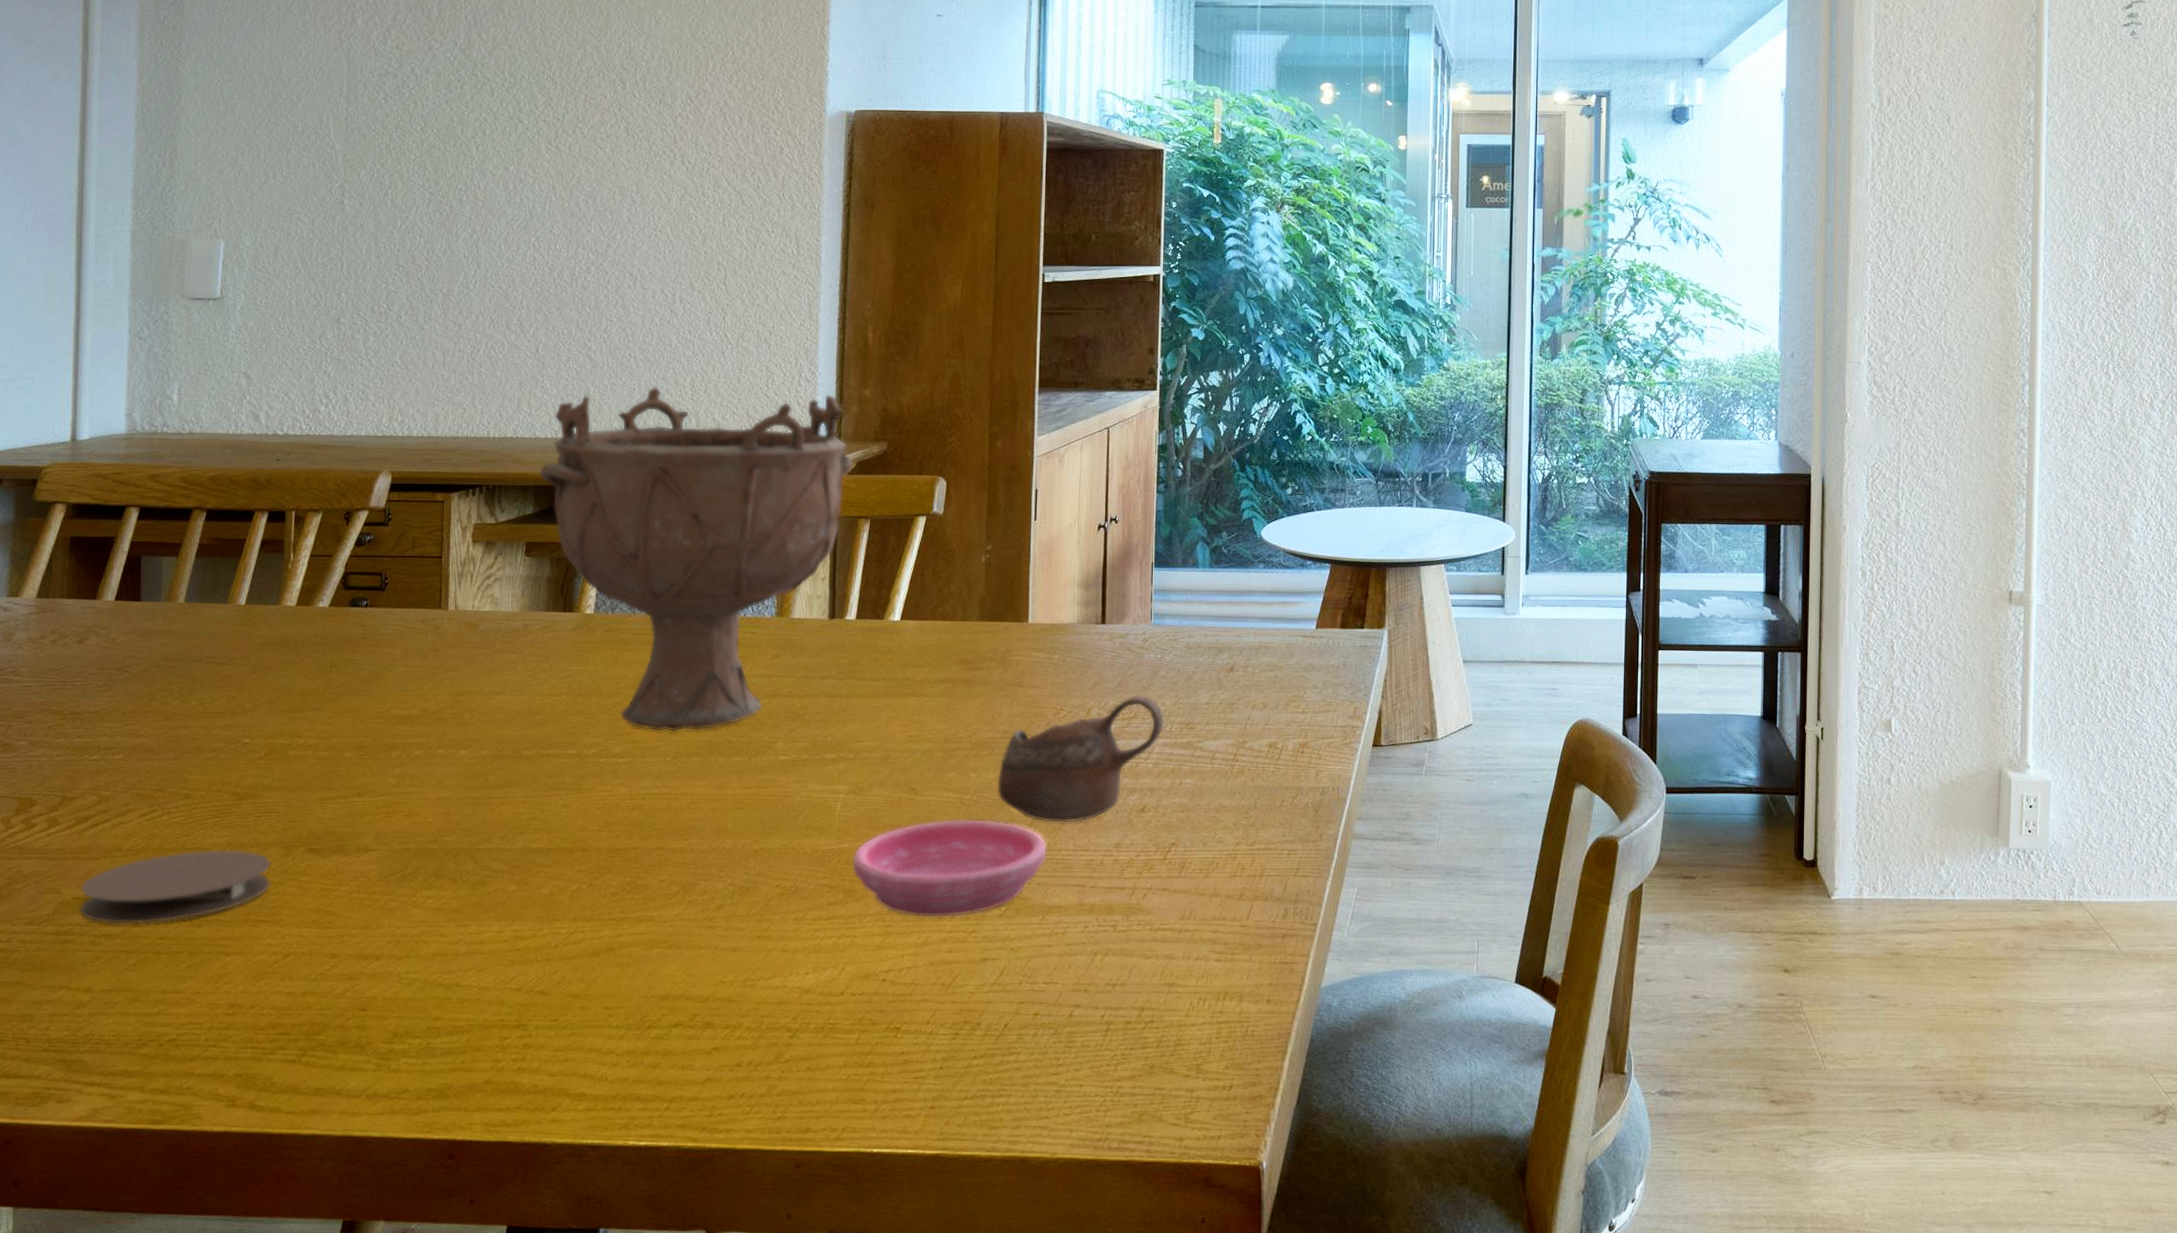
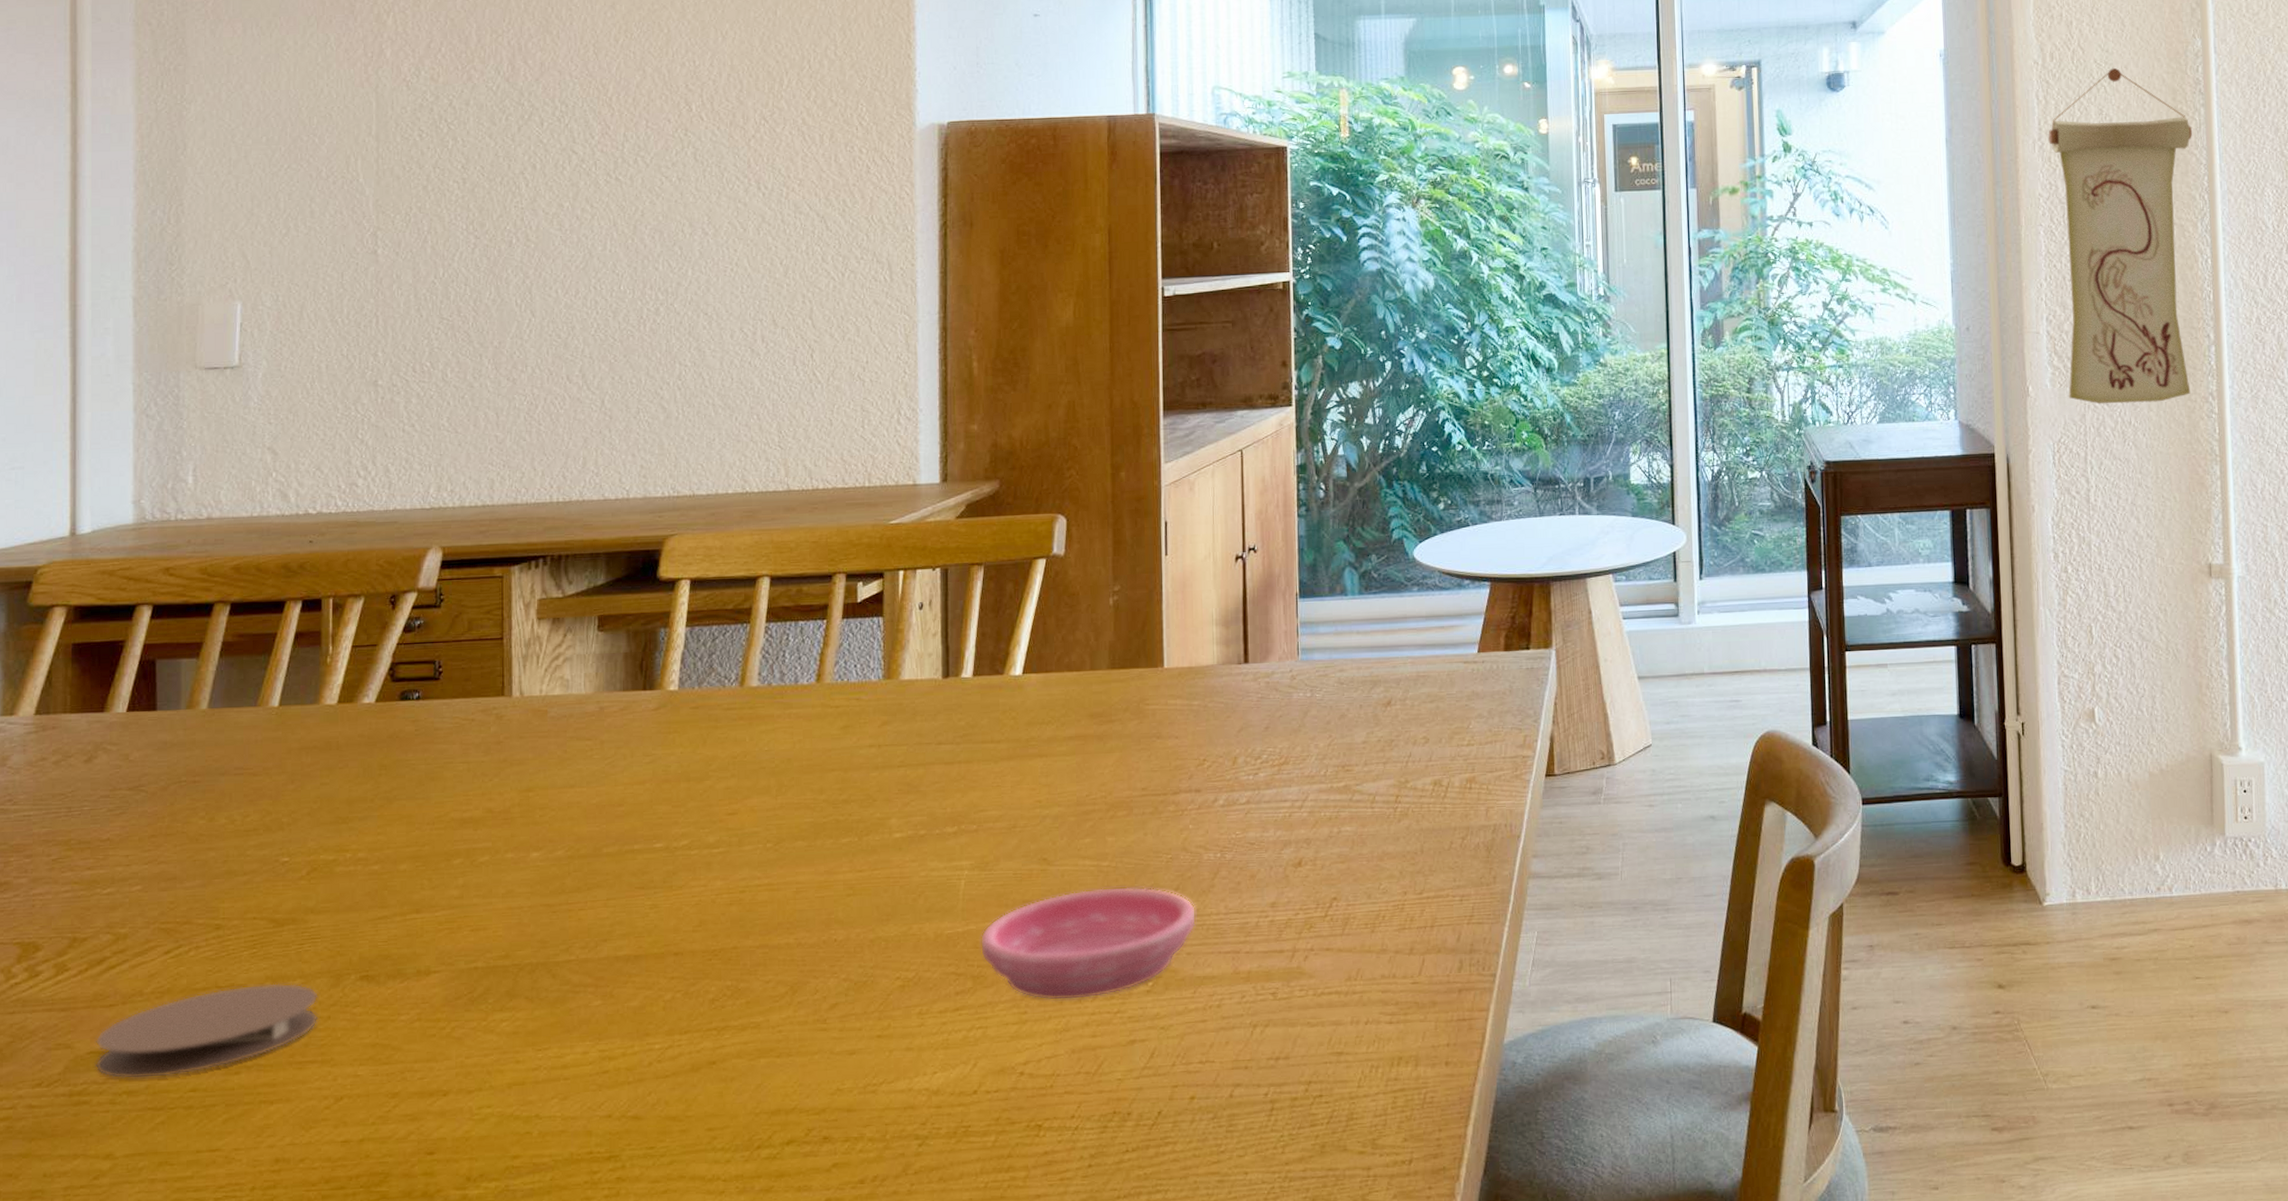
decorative bowl: present [539,386,853,733] -> none [610,432,963,816]
cup: present [997,694,1165,824] -> none [1137,737,1319,886]
wall scroll: none [1881,115,2020,435] -> present [2048,68,2192,404]

